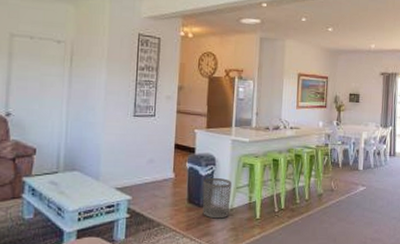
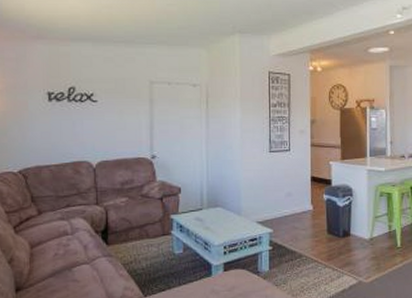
waste bin: present [202,177,232,219] -> none [341,207,370,249]

